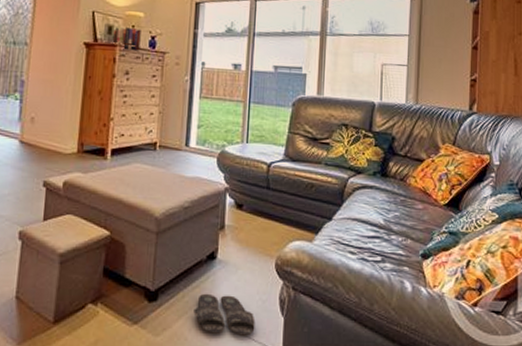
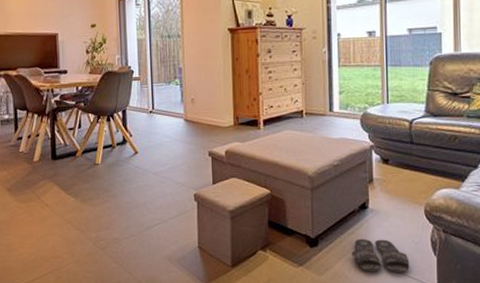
books: present [112,27,141,51] -> none [252,10,279,31]

